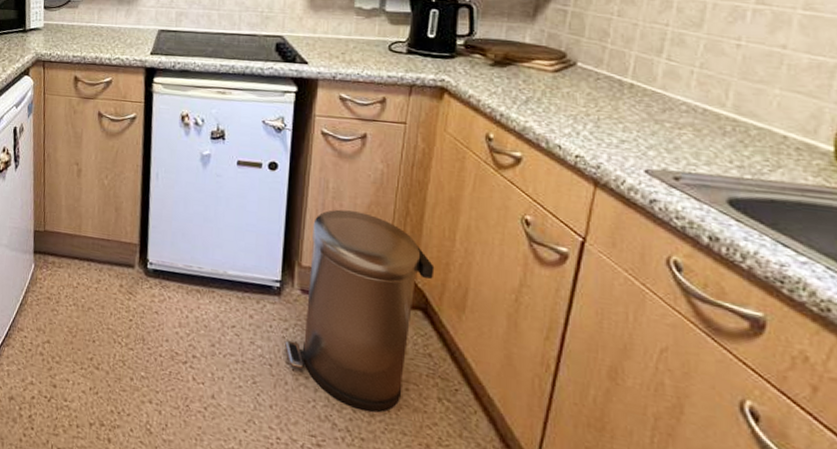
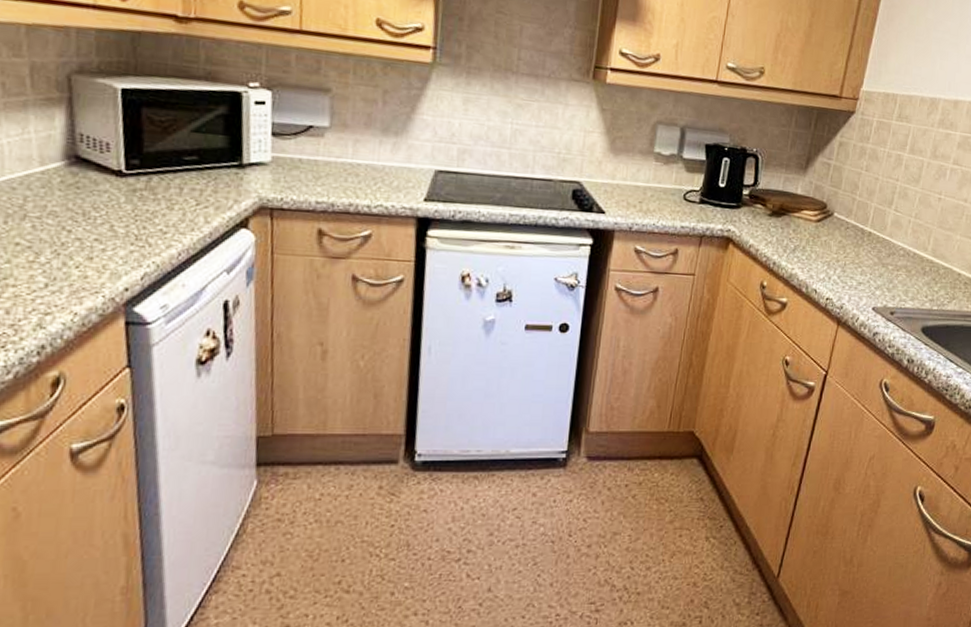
pedal bin: present [285,209,435,413] -> none [568,368,711,566]

